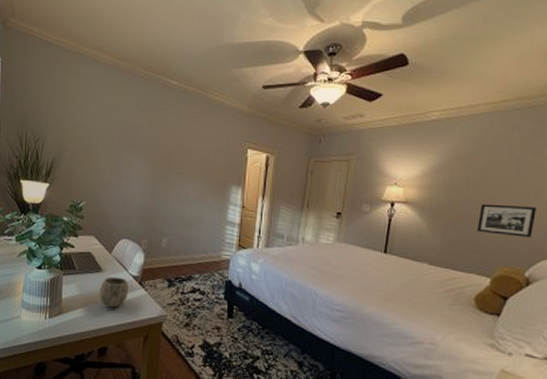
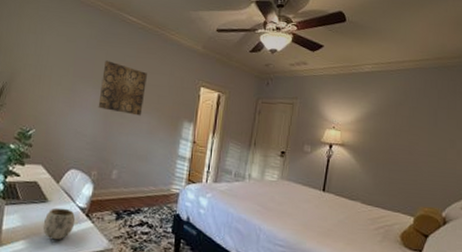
wall art: none [144,128,192,183] -> present [98,60,147,116]
picture frame: present [476,204,537,237] -> none [402,149,452,181]

